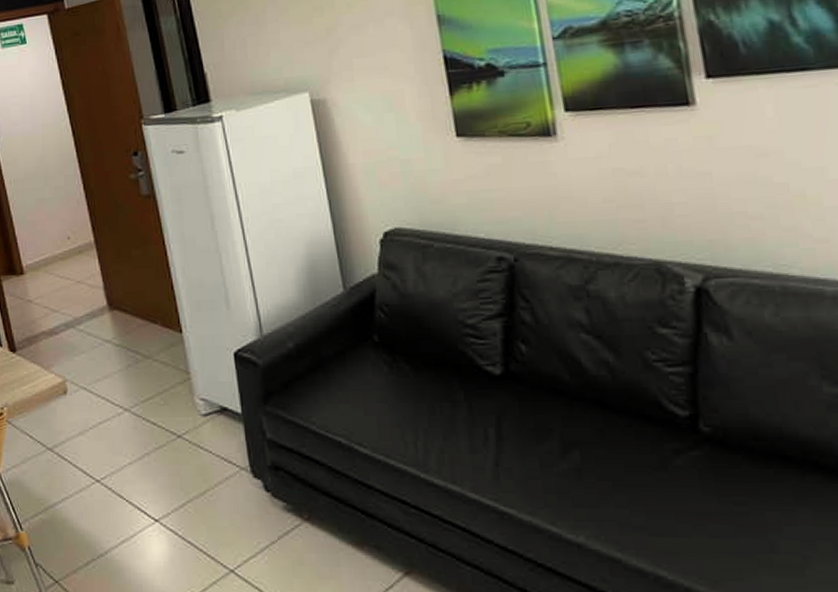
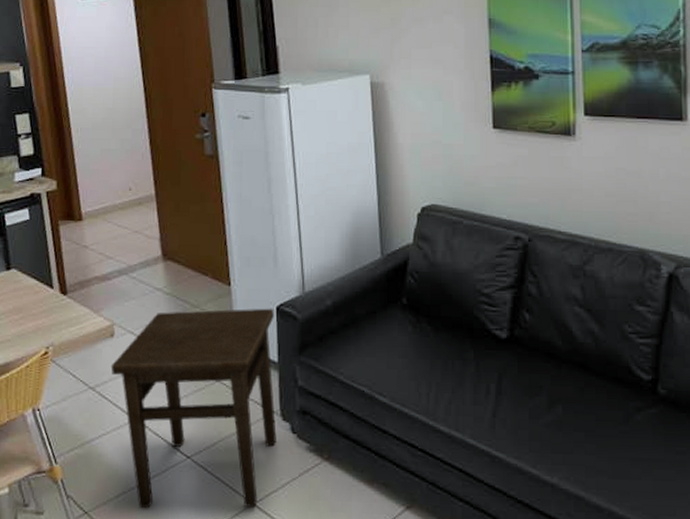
side table: none [67,354,249,578] -> present [110,308,277,509]

